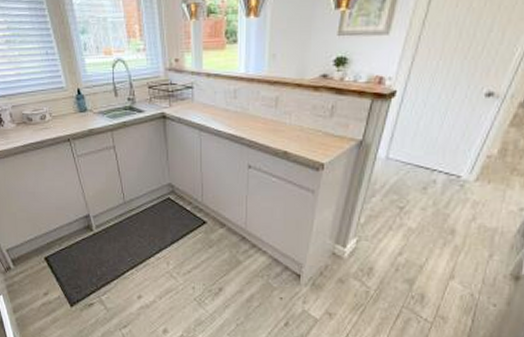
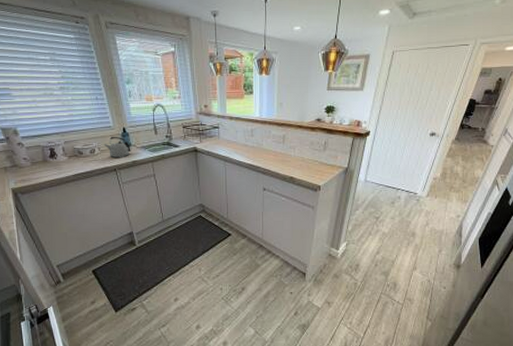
kettle: none [56,99,87,126] -> present [104,136,131,158]

